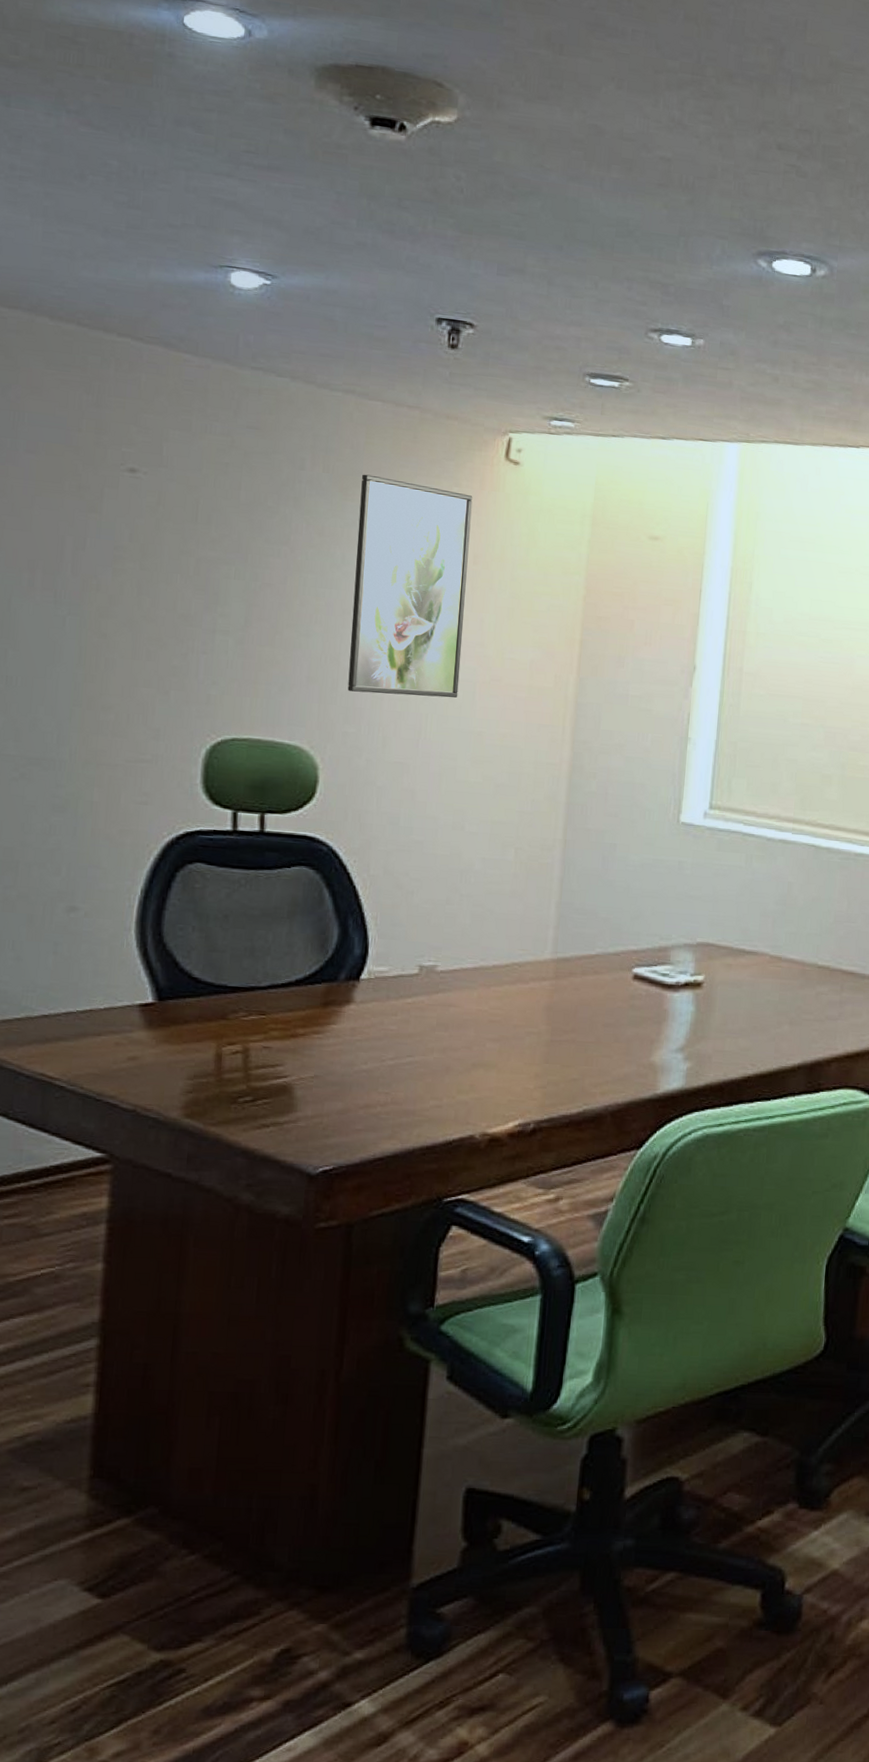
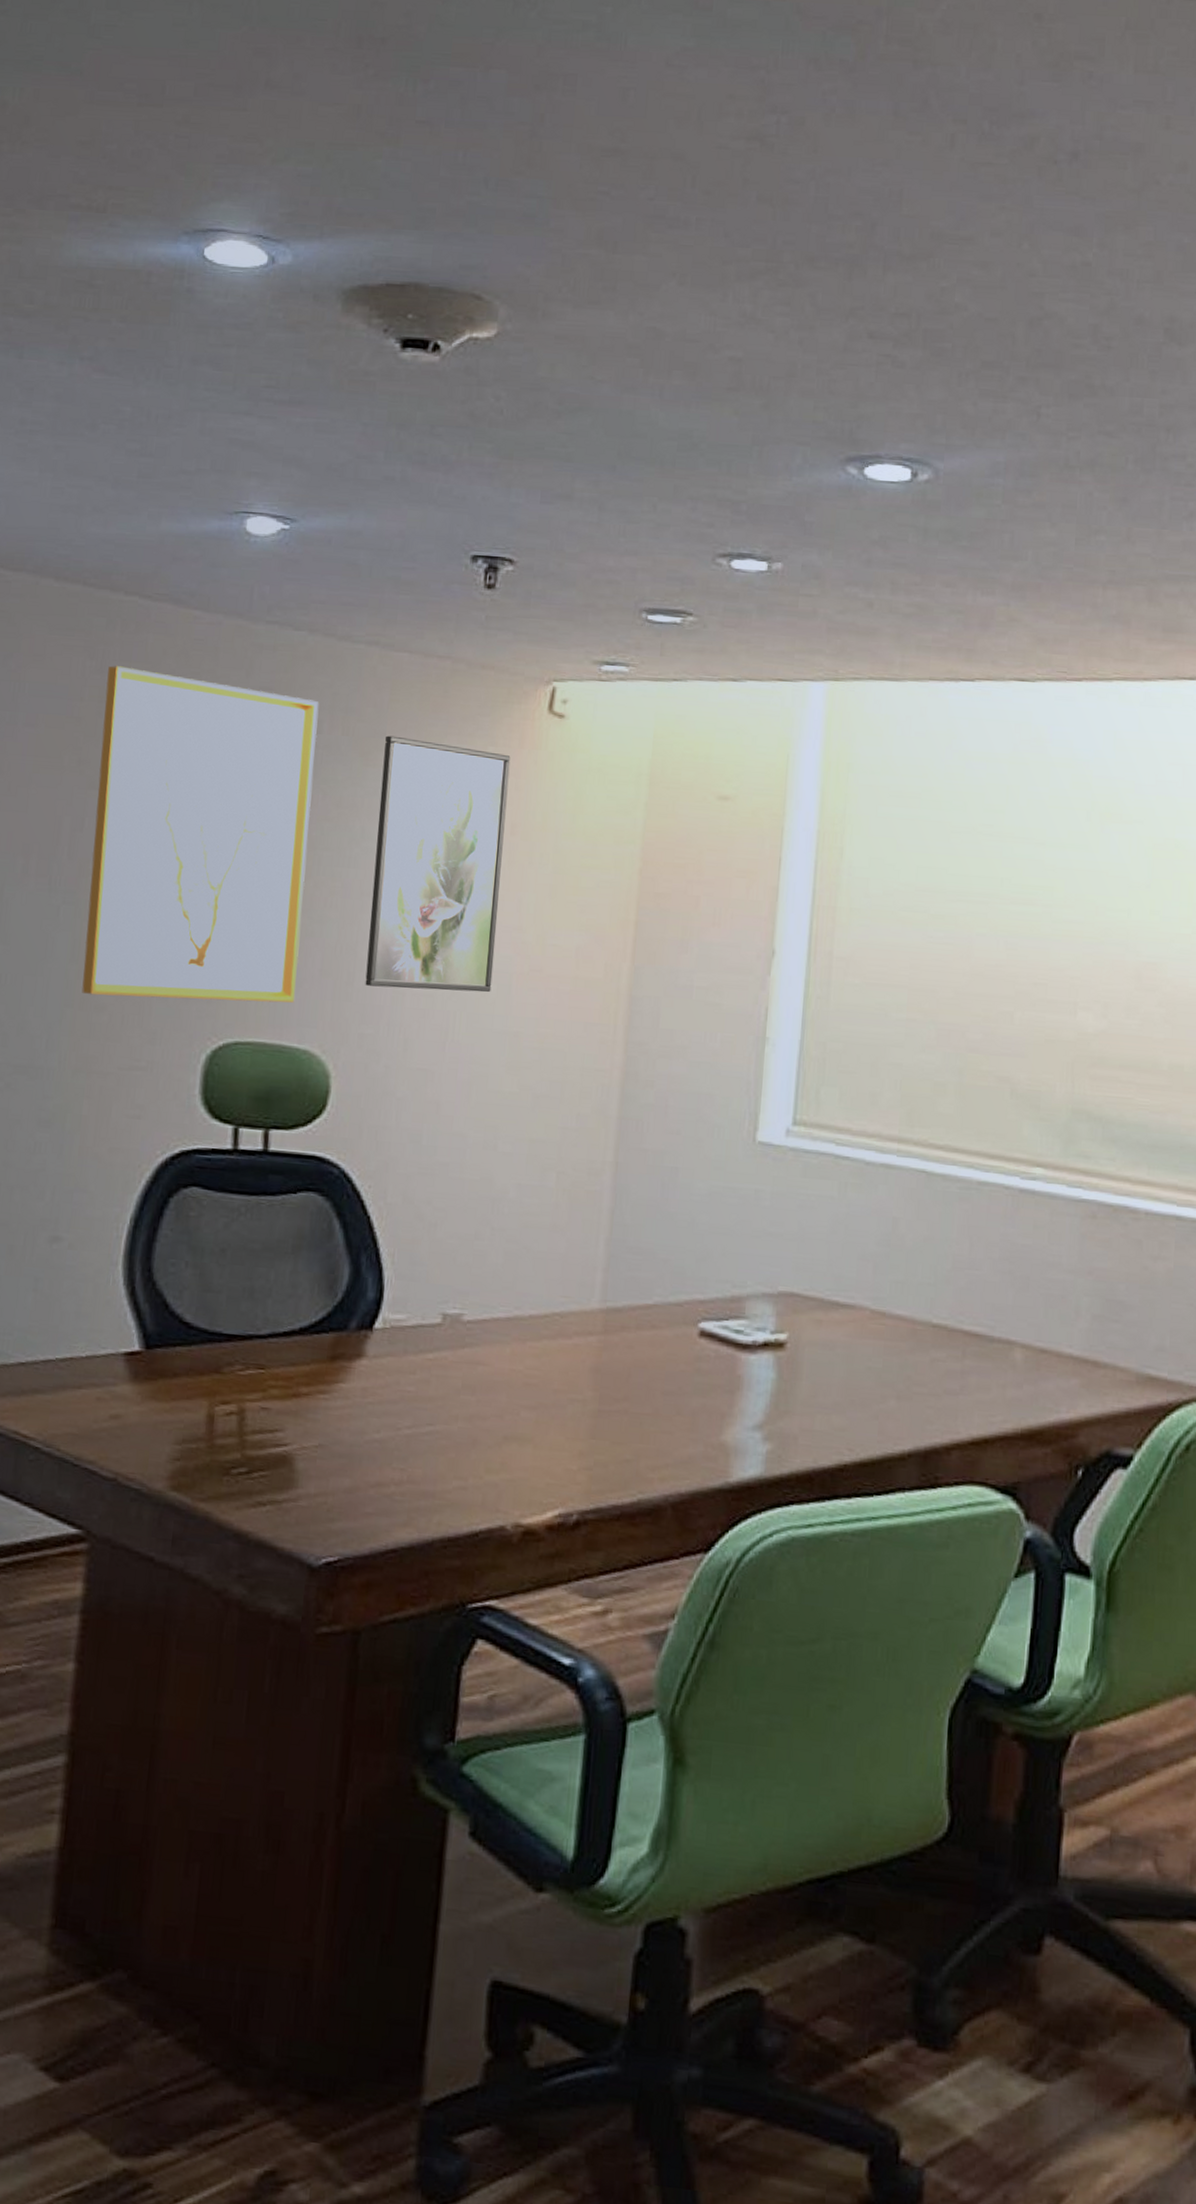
wall art: none [89,400,302,705] -> present [82,665,319,1003]

